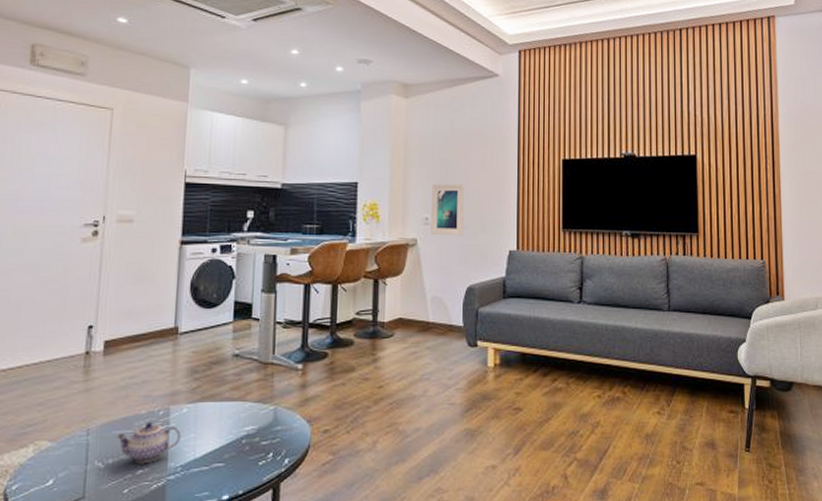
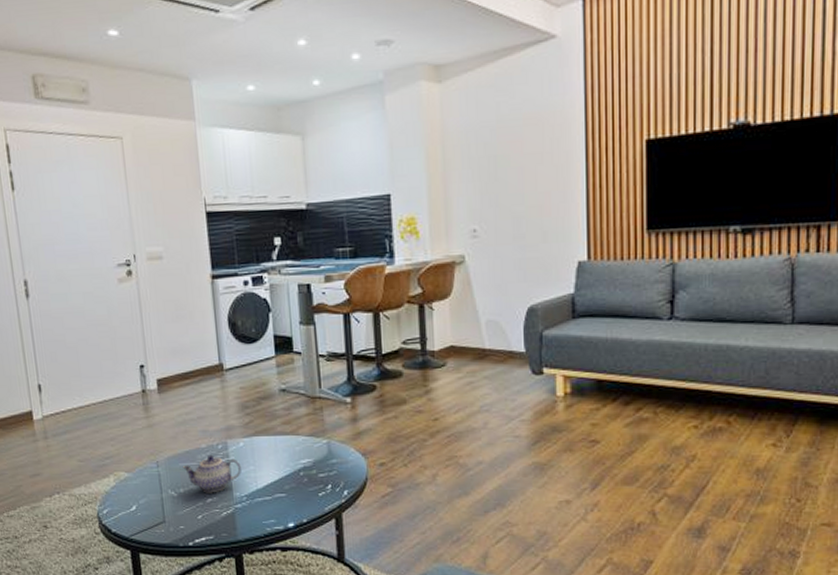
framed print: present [431,184,464,236] -> none [479,185,519,250]

